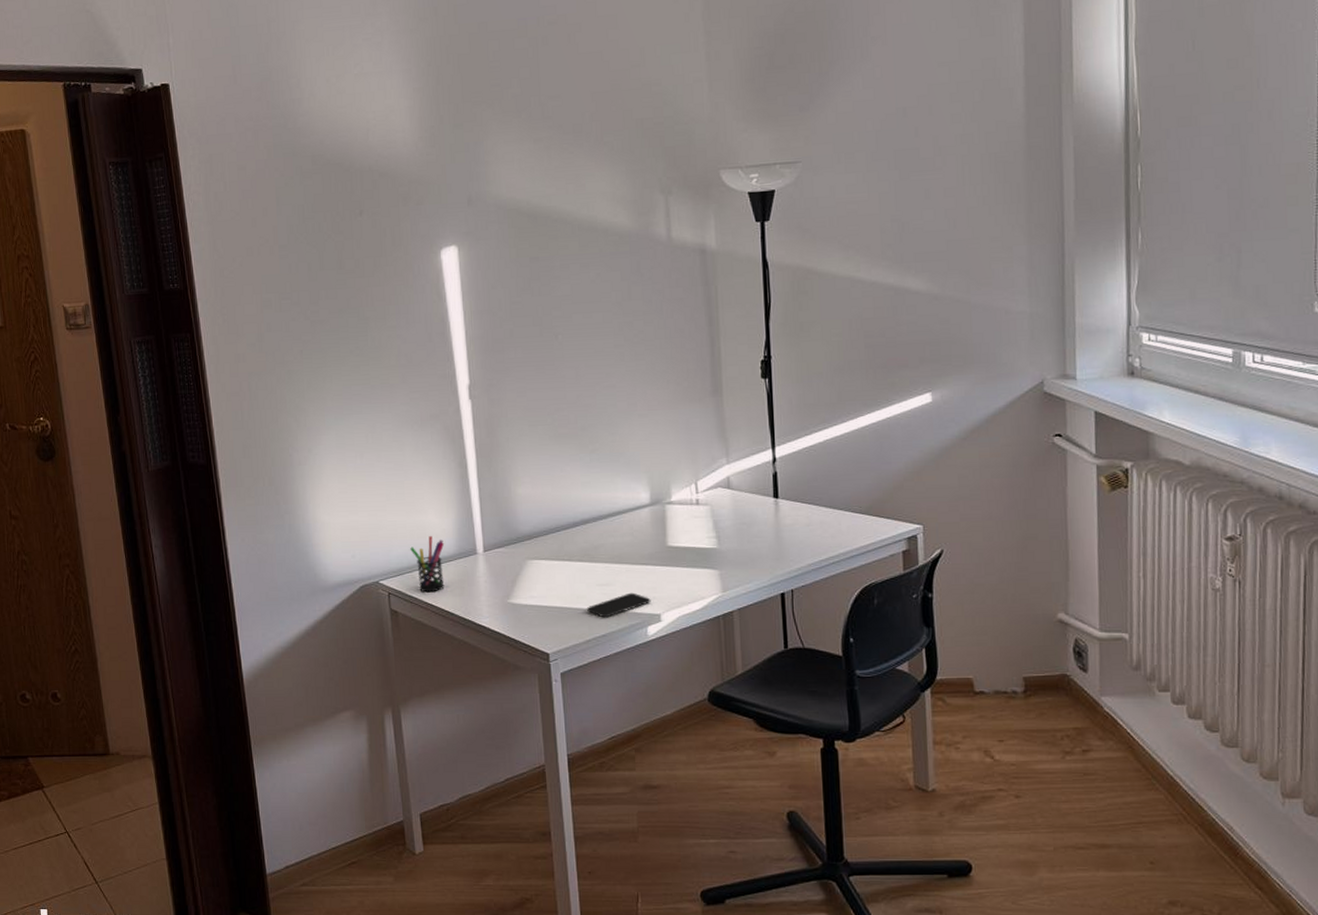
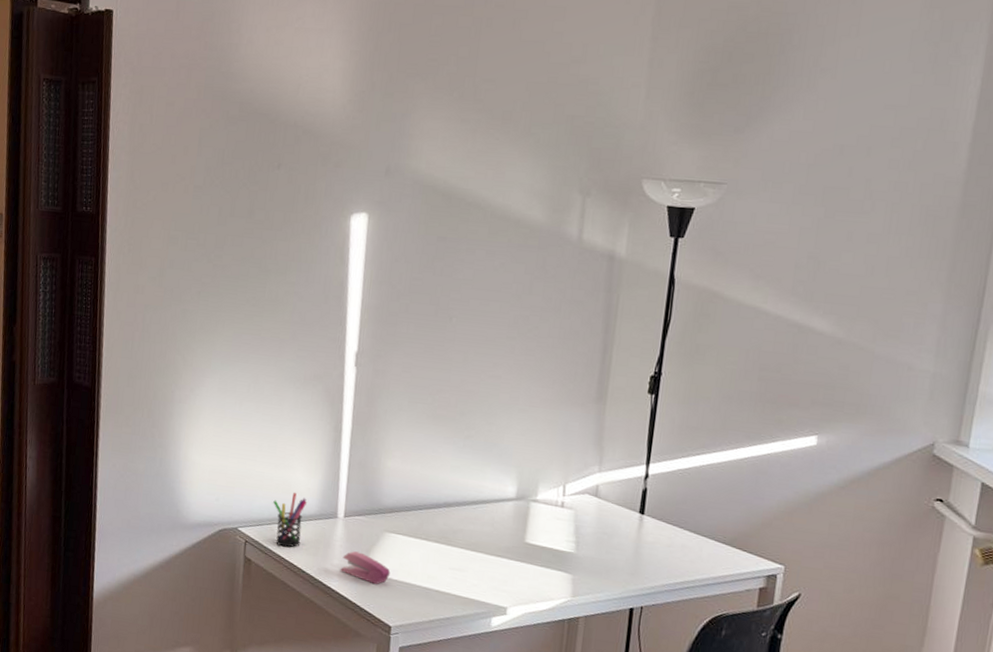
stapler: none [489,584,540,614] -> present [341,551,391,584]
smartphone: present [587,592,651,618] -> none [435,581,500,602]

